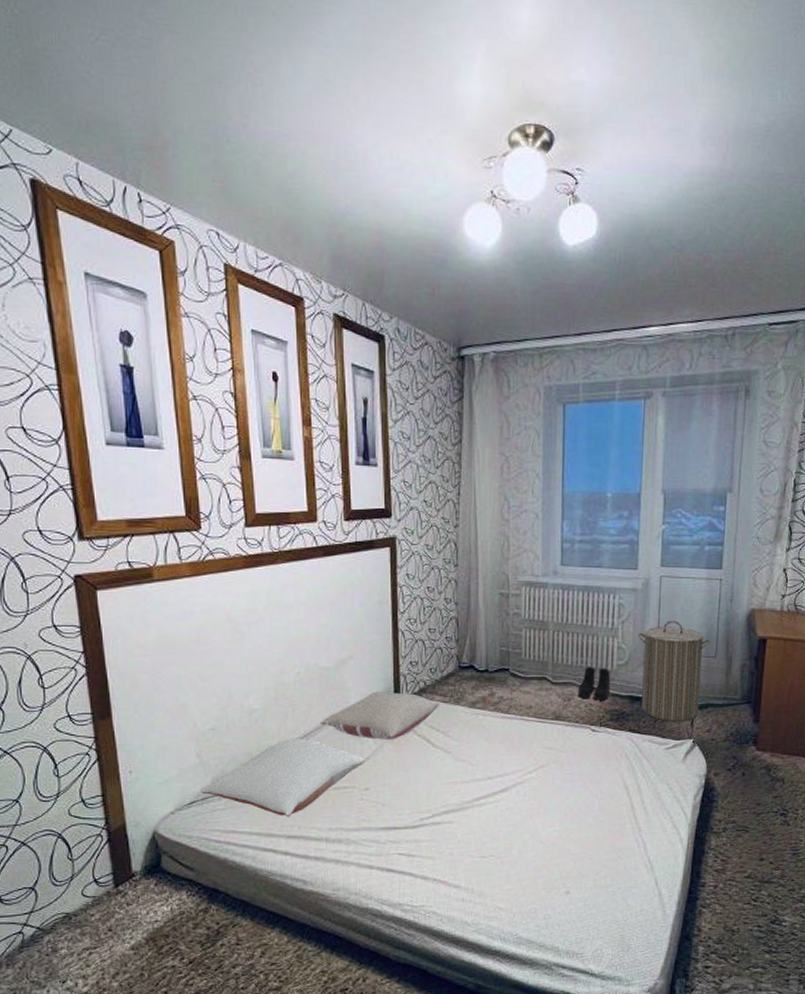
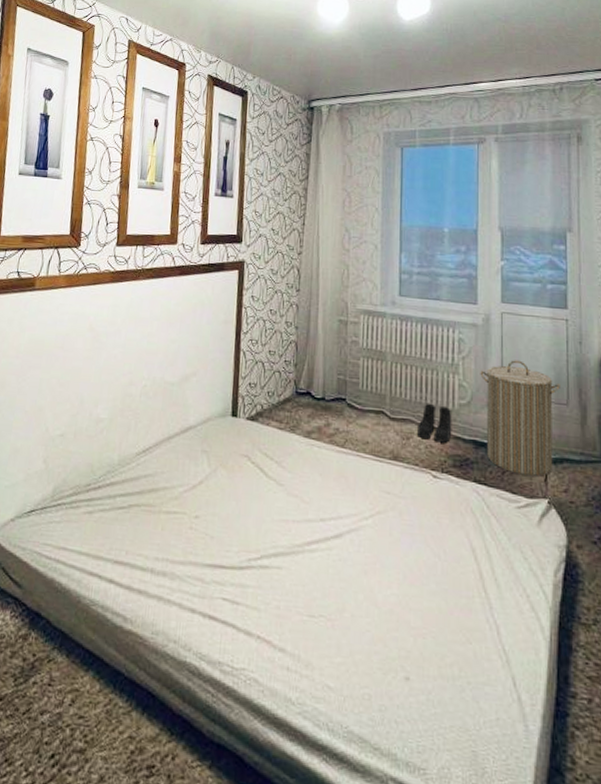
pillow: present [200,739,365,818] -> none [41,453,198,540]
pillow: present [319,692,441,741] -> none [158,411,277,465]

